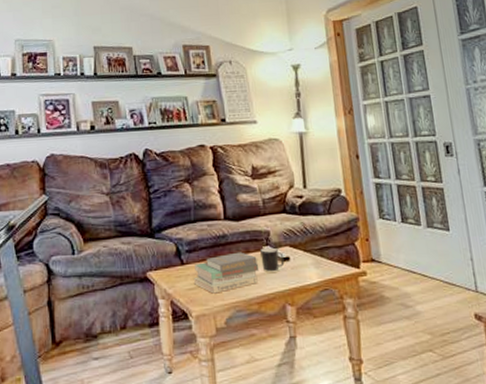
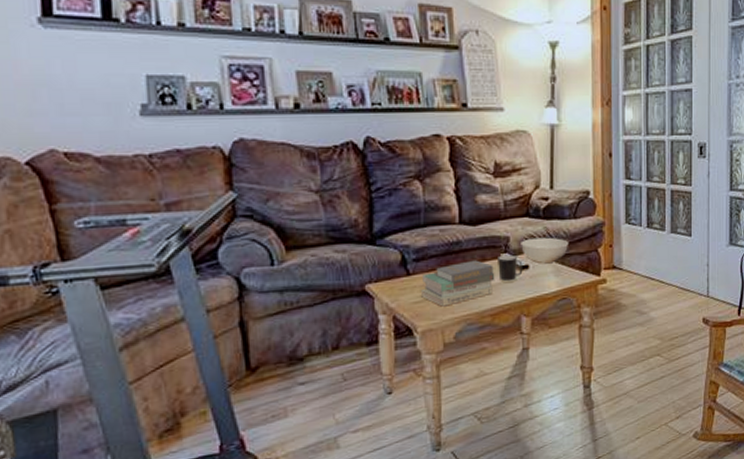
bowl: none [279,231,326,256] -> present [519,237,568,264]

